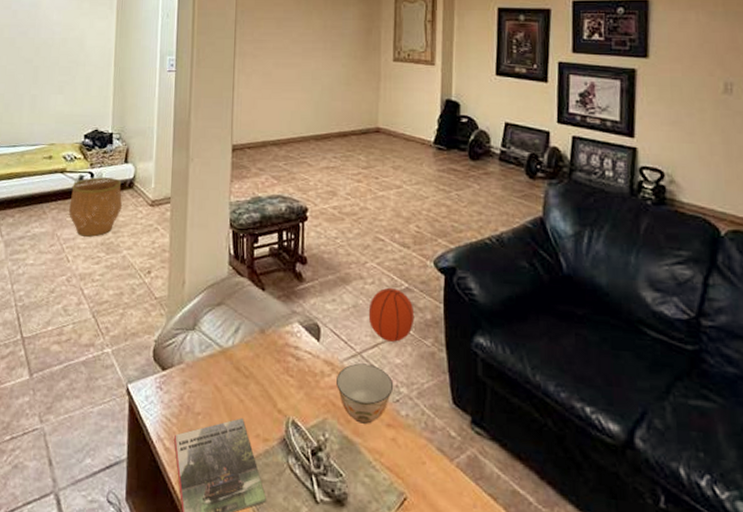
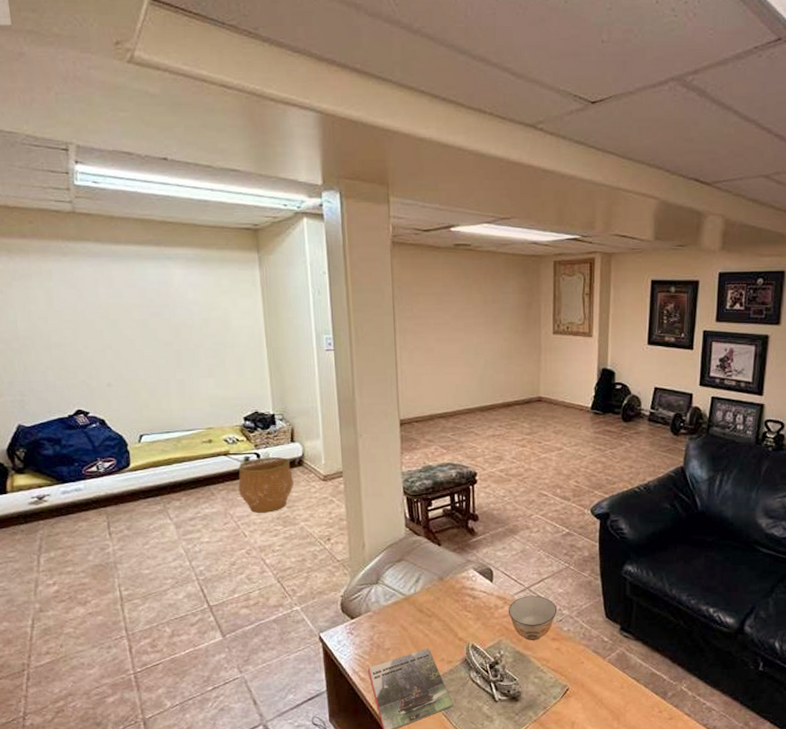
basketball: present [368,287,415,342] -> none [534,533,574,576]

